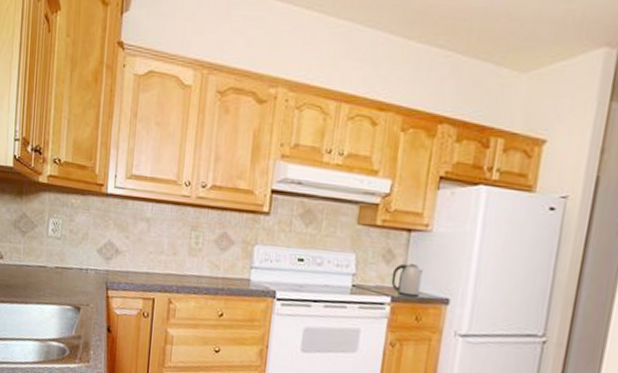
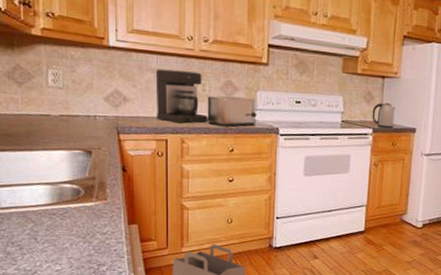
coffee maker: none [146,218,199,282] -> present [155,69,208,124]
toaster: none [198,249,253,288] -> present [207,95,257,128]

